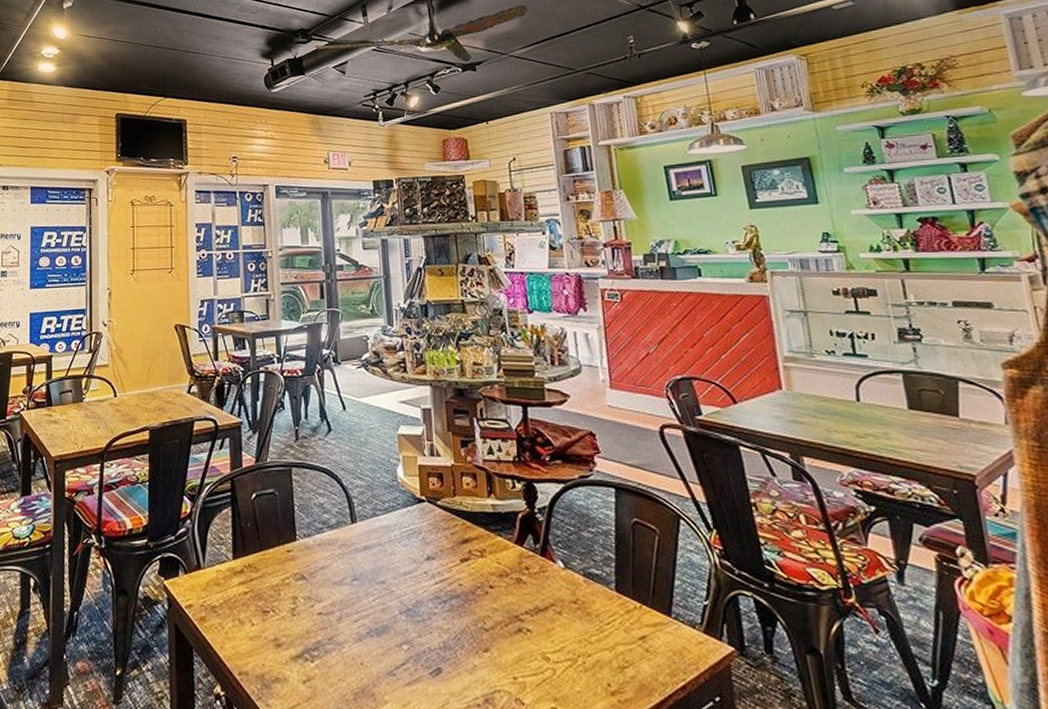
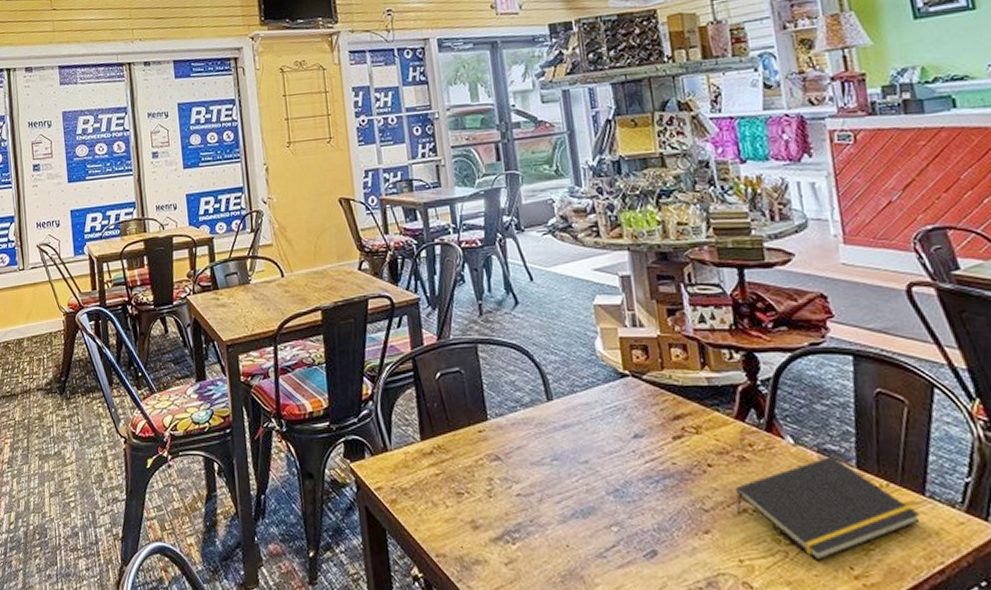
notepad: none [512,580,667,678] -> present [735,457,920,561]

